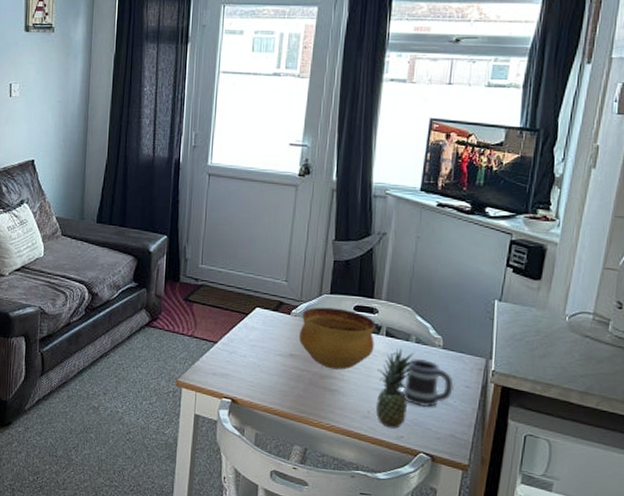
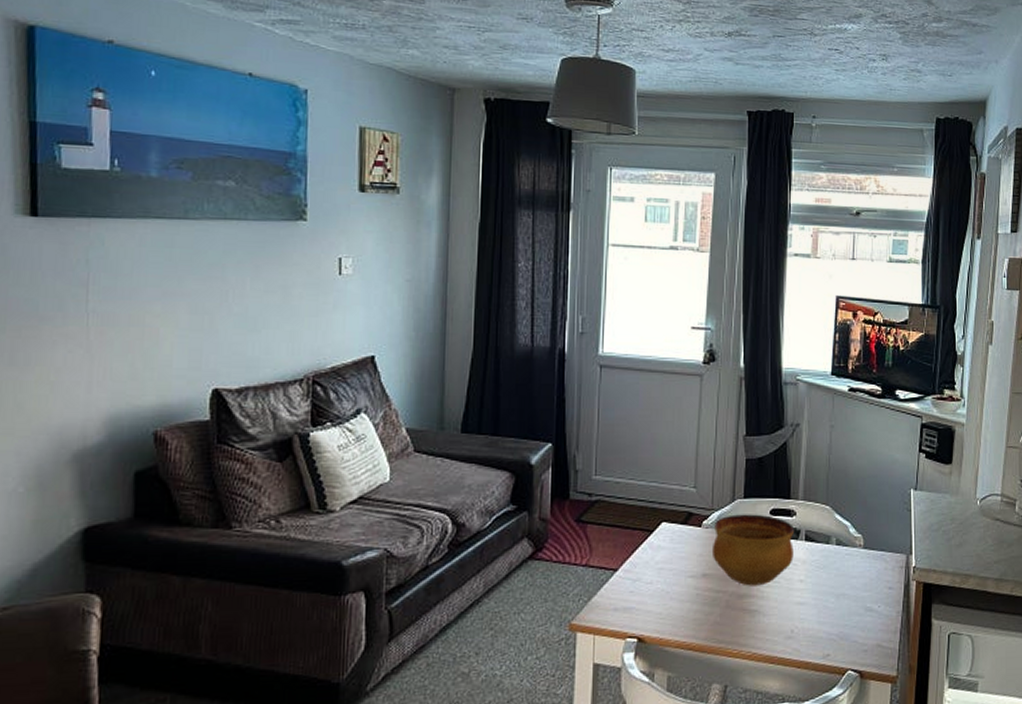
fruit: present [375,348,415,428] -> none [799,553,837,647]
mug: present [401,358,454,408] -> none [824,561,877,618]

